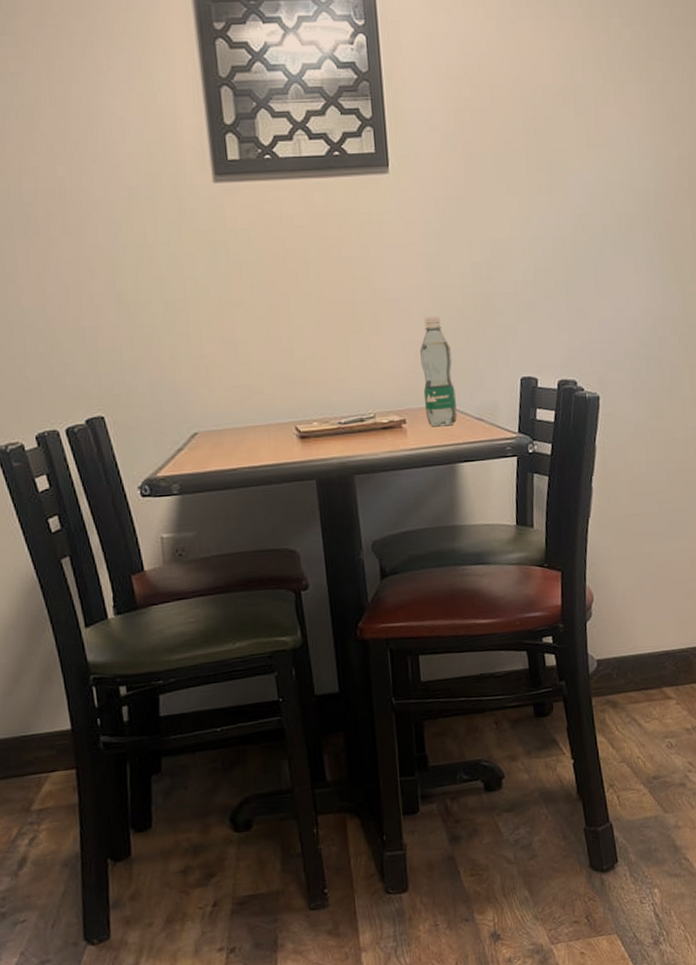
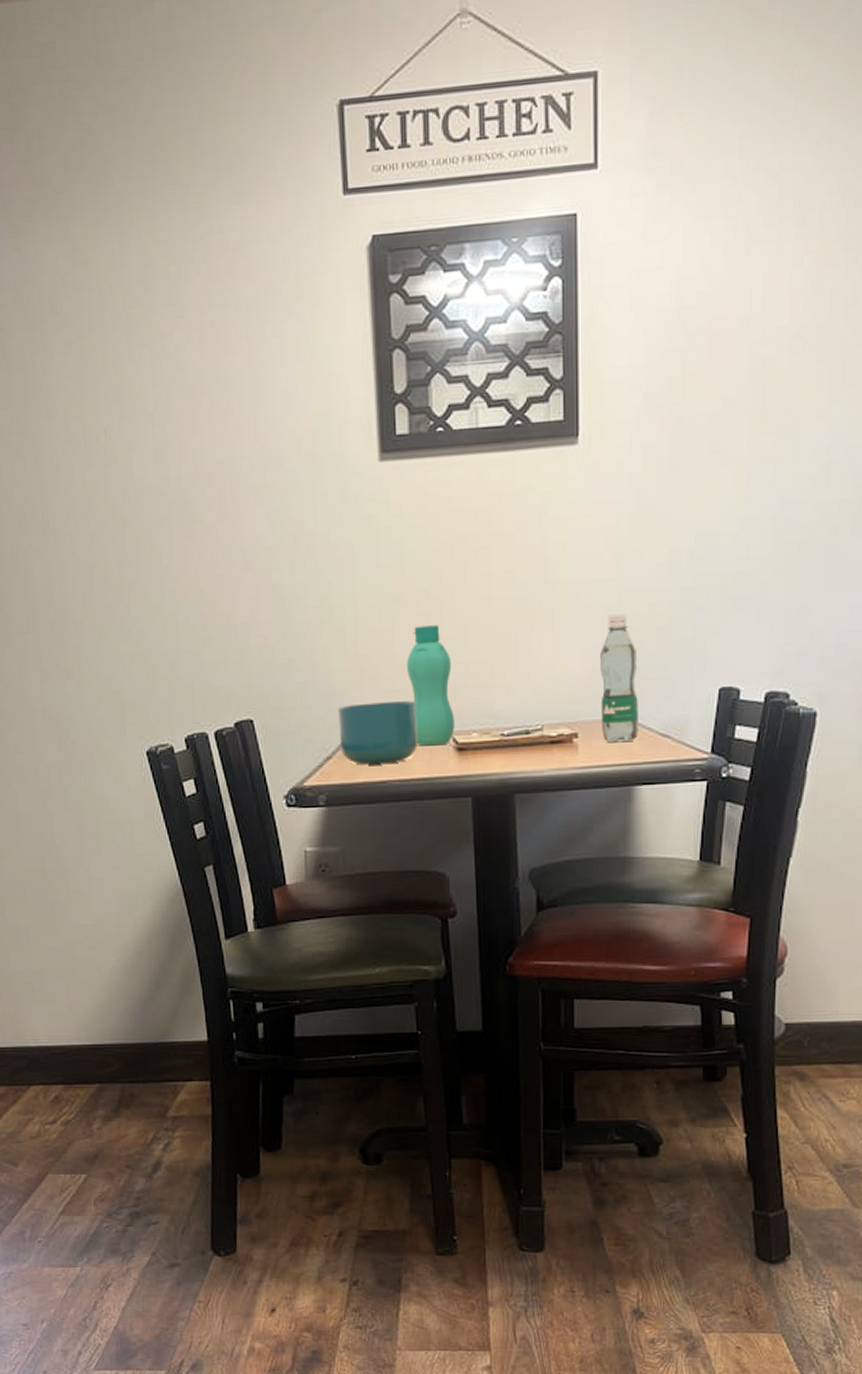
cup: none [187,395,264,455] -> present [338,701,417,765]
bottle: none [248,327,297,436] -> present [406,625,455,746]

